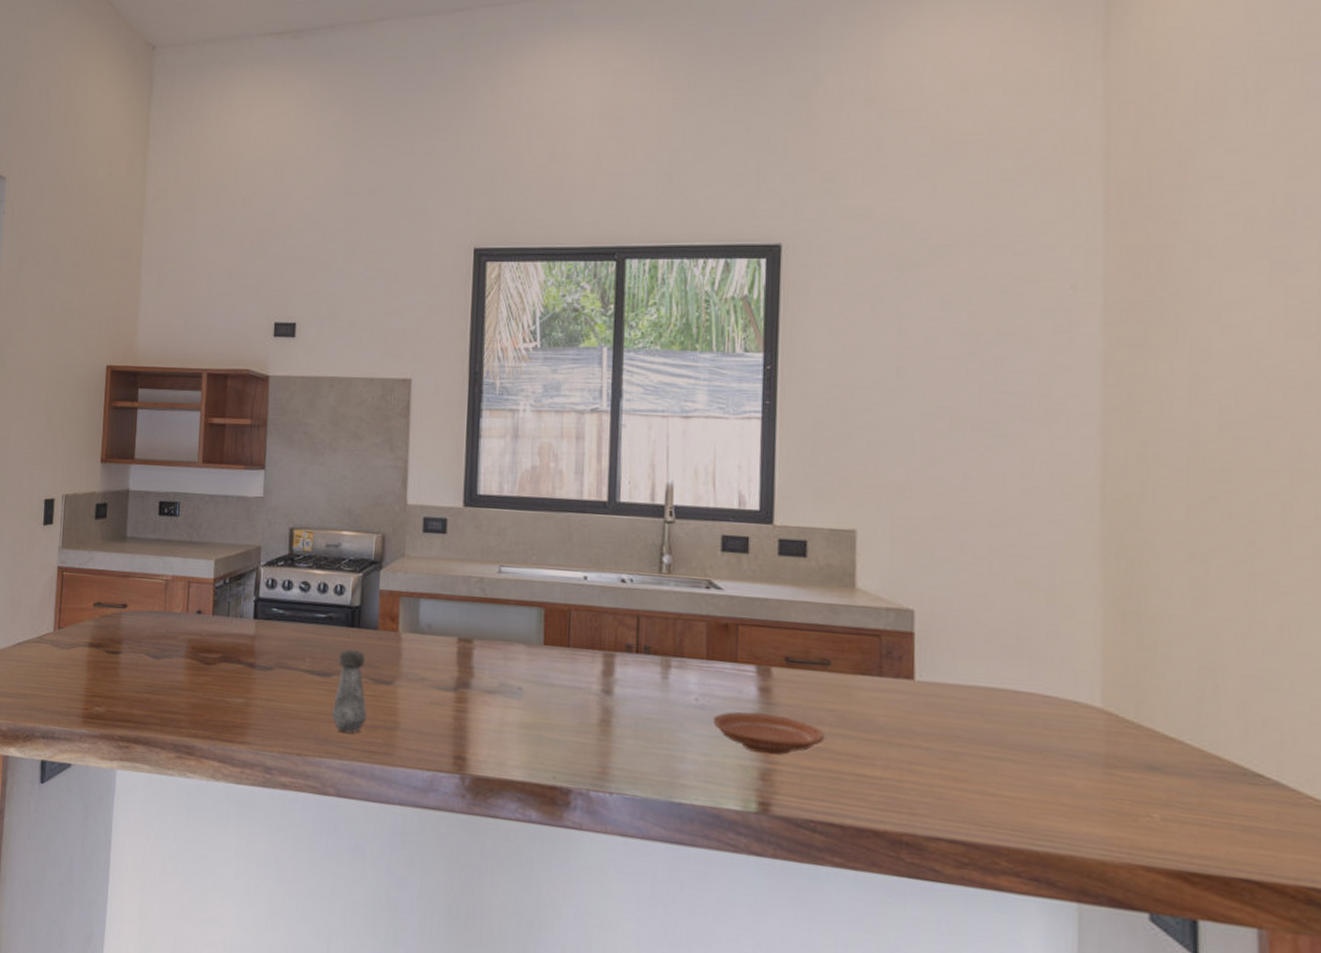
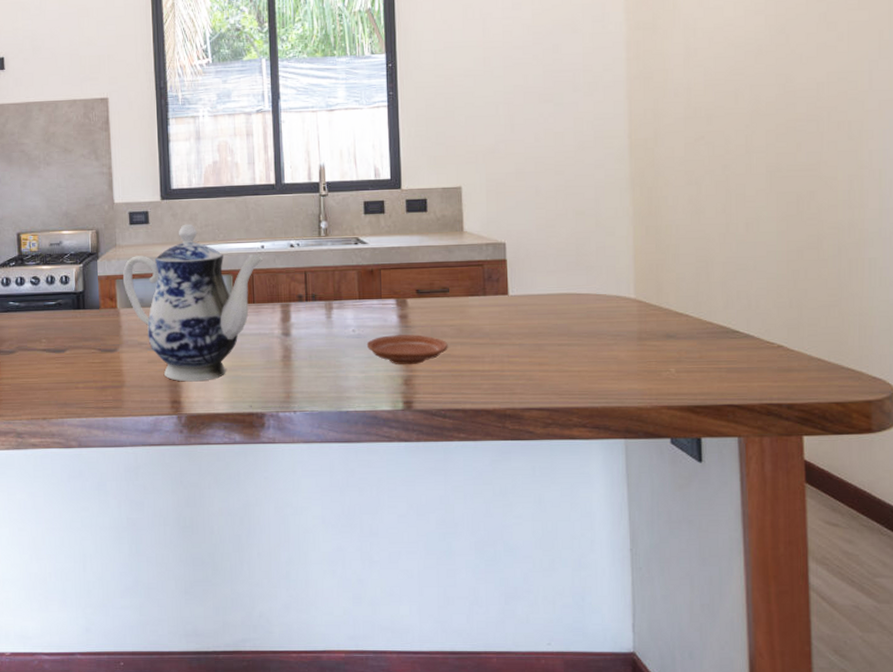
salt shaker: present [332,649,367,734] -> none [69,328,98,396]
teapot: none [409,539,585,737] -> present [123,224,264,382]

